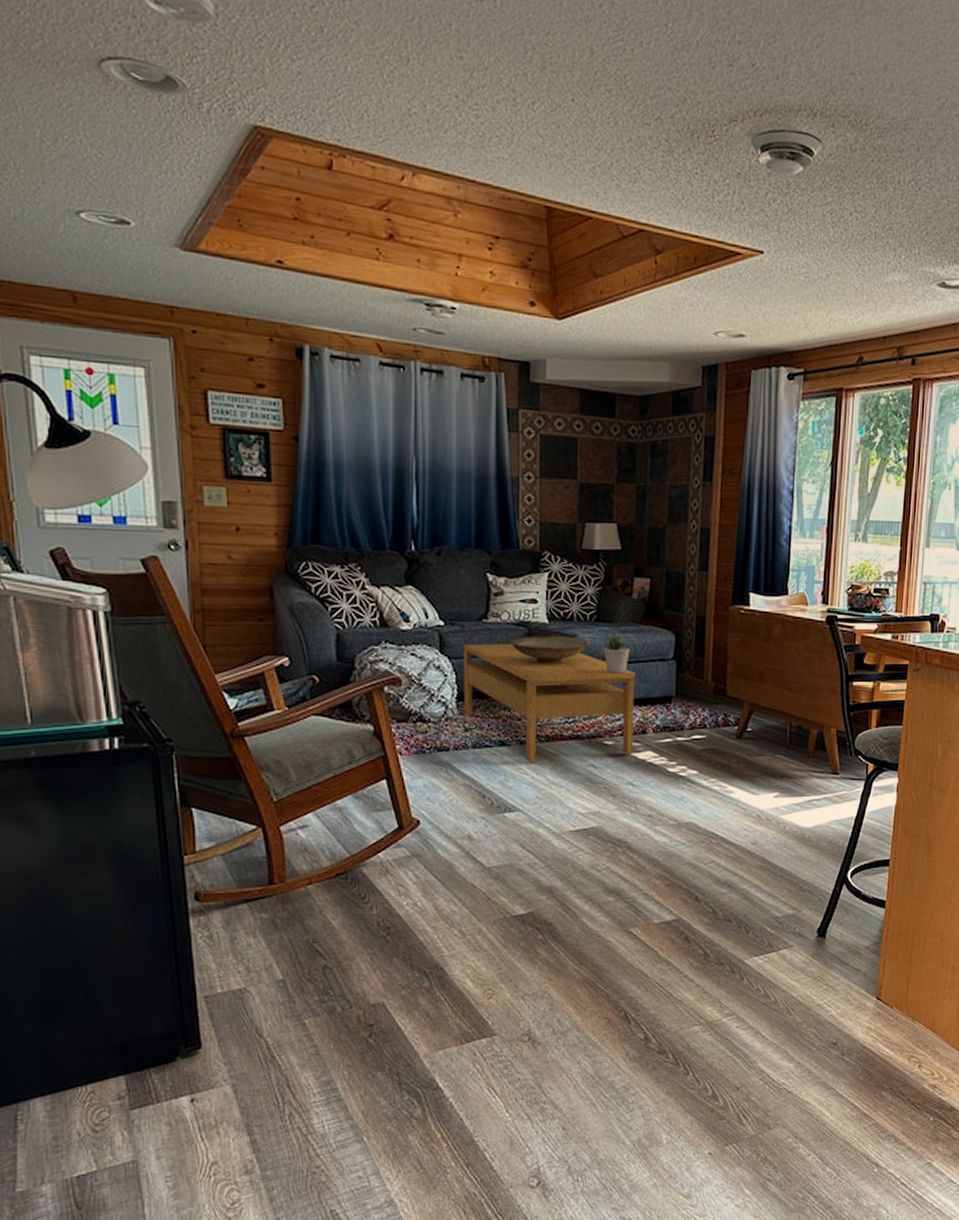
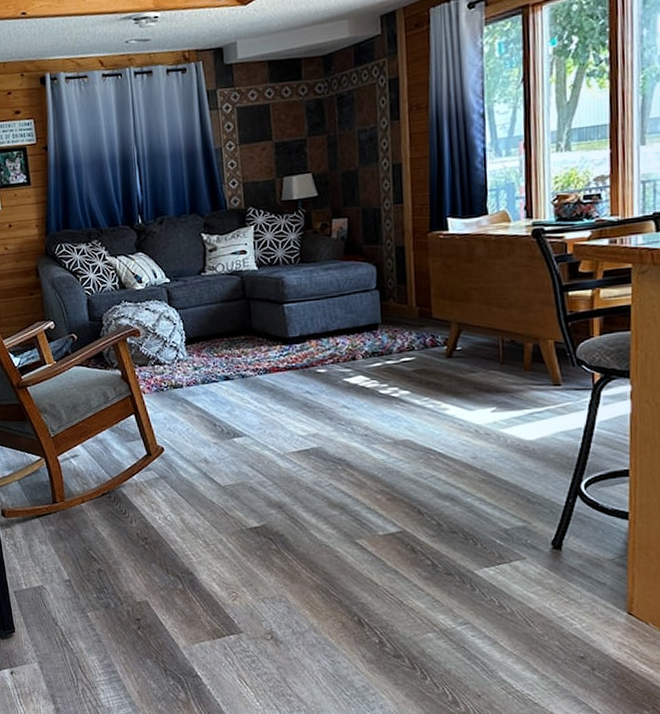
coffee table: present [463,643,635,762] -> none [187,291,344,393]
decorative bowl: present [509,635,588,665] -> none [225,279,295,306]
potted plant: present [602,633,630,674] -> none [307,271,334,308]

